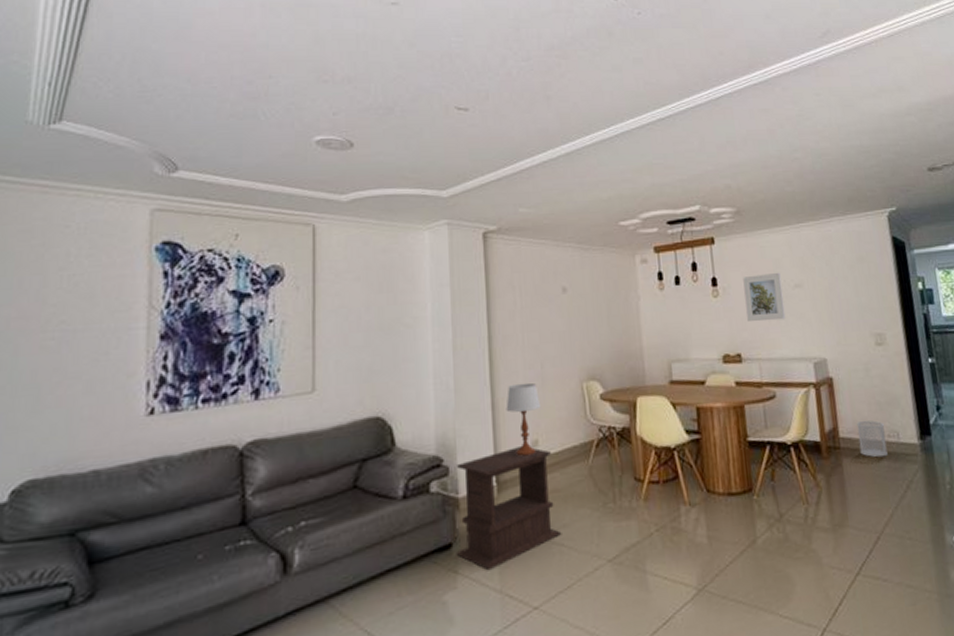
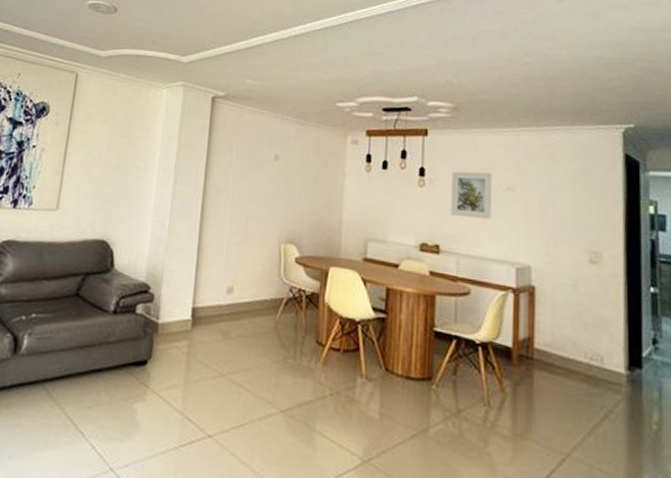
side table: present [456,447,562,571] -> none [149,289,243,393]
table lamp: present [506,382,542,457] -> none [209,234,241,300]
wastebasket: present [856,420,888,458] -> none [555,337,588,379]

